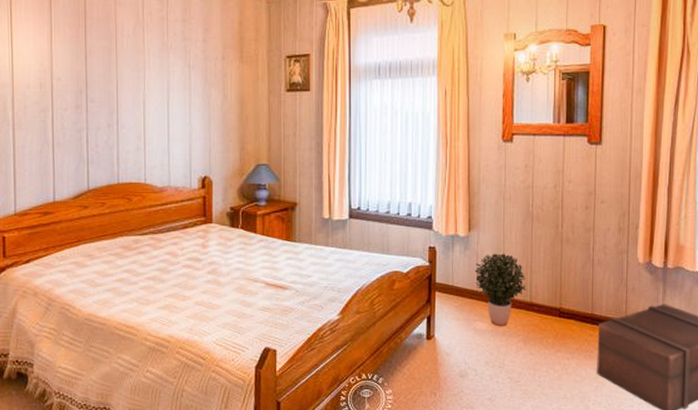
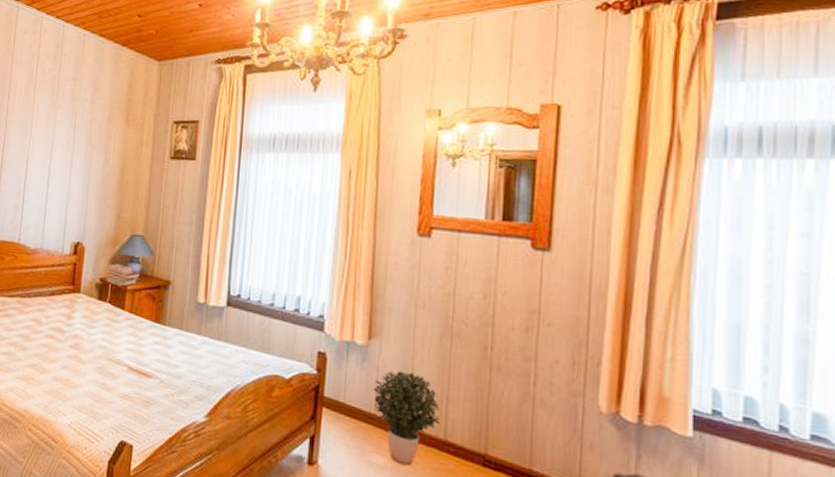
books: none [236,192,268,213] -> present [106,264,140,287]

